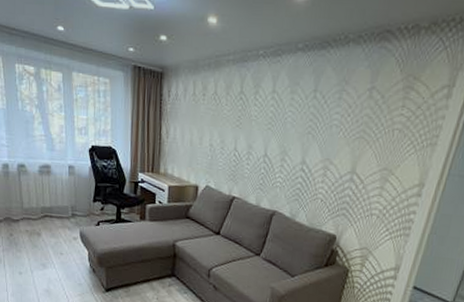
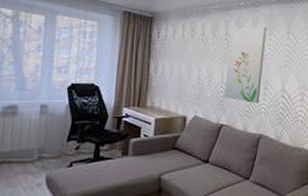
wall art: none [236,82,289,177] -> present [224,26,267,104]

